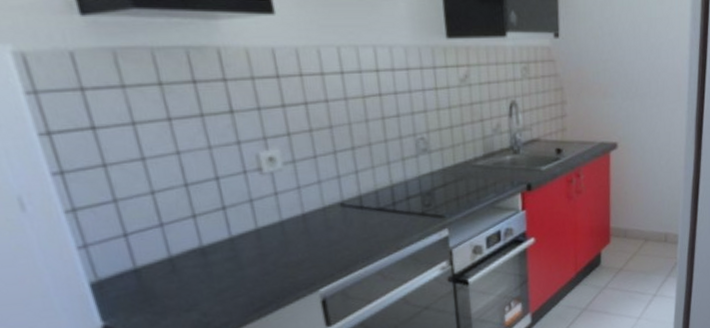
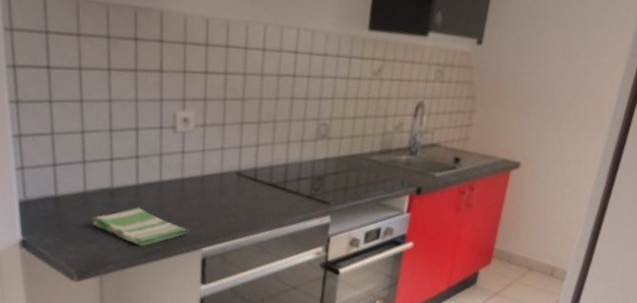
dish towel: none [185,261,301,303] -> present [92,207,189,247]

